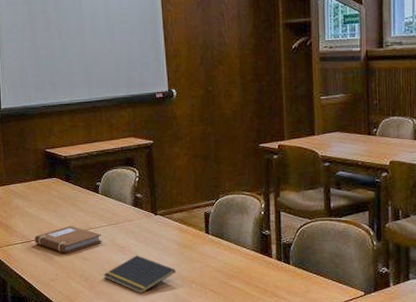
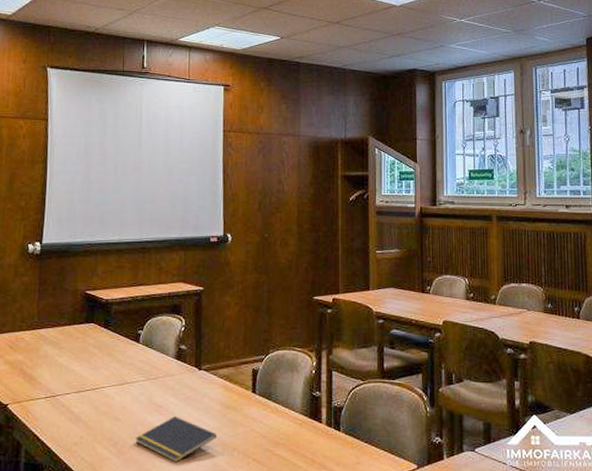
notebook: present [34,225,102,253] -> none [60,378,138,412]

